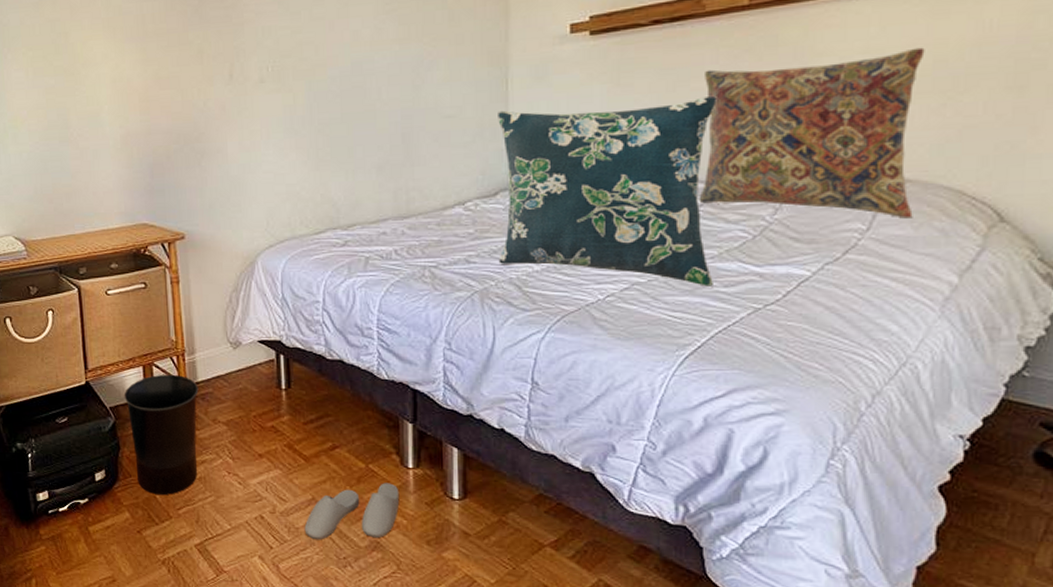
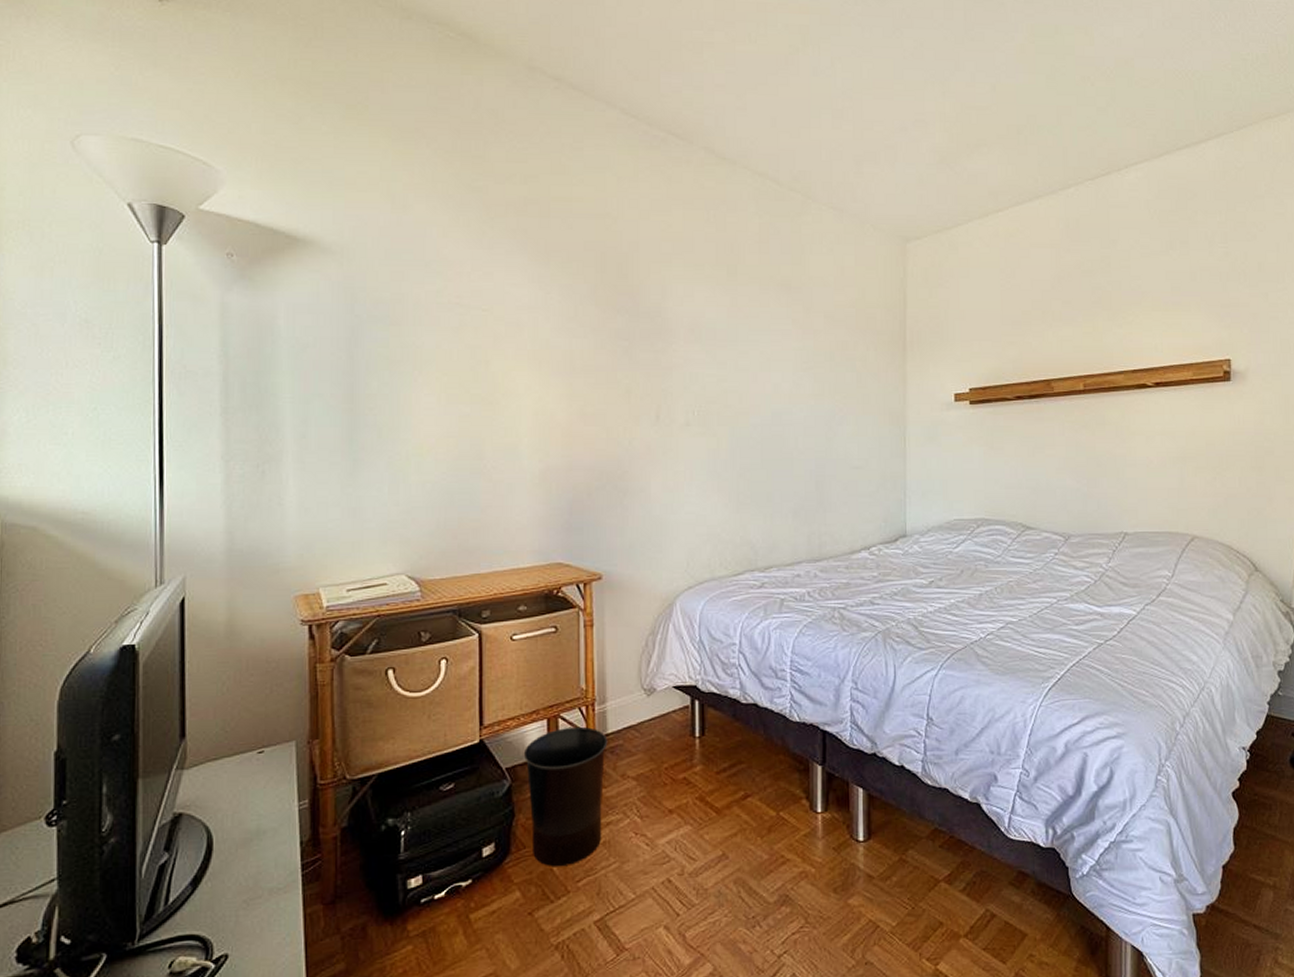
slippers: present [304,483,400,540] -> none [713,830,809,901]
pillow: present [498,96,717,287] -> none [897,462,1067,625]
pillow: present [698,47,925,219] -> none [1054,433,1201,567]

